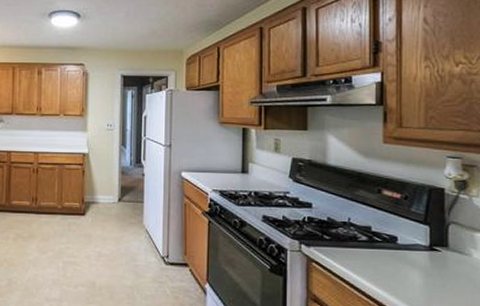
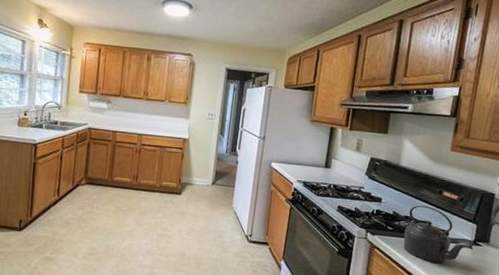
kettle: none [345,208,431,275] -> present [403,205,474,263]

